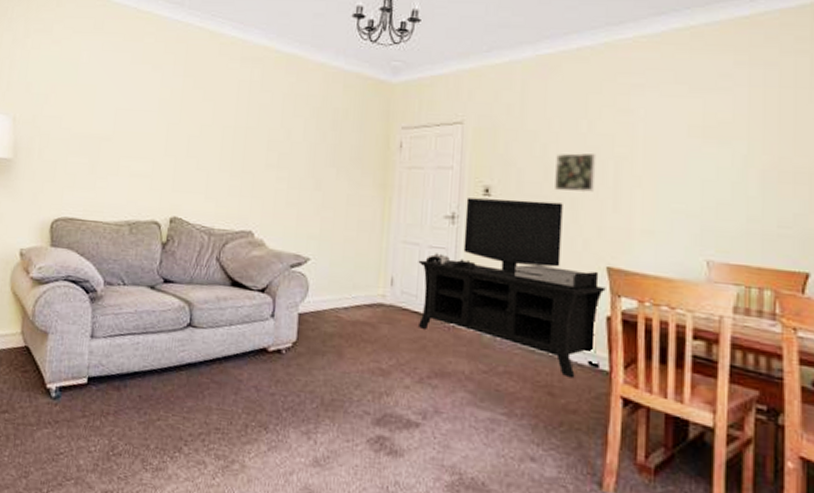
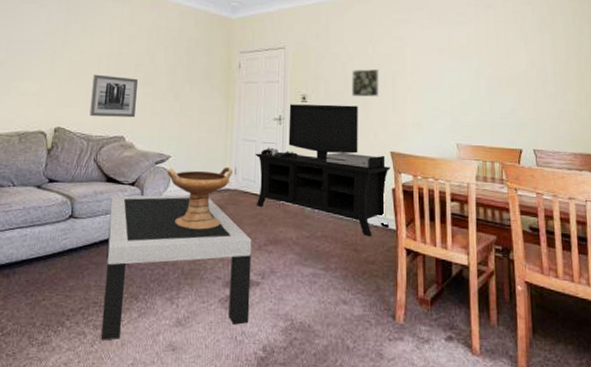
wall art: none [211,153,270,209] -> present [89,74,138,118]
coffee table: none [223,303,411,474] -> present [100,194,252,340]
decorative bowl: none [305,273,388,353] -> present [167,166,232,230]

